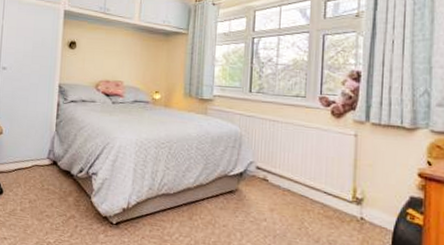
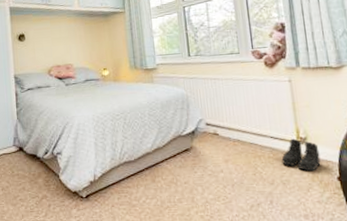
boots: none [331,197,375,236] -> present [281,138,321,172]

